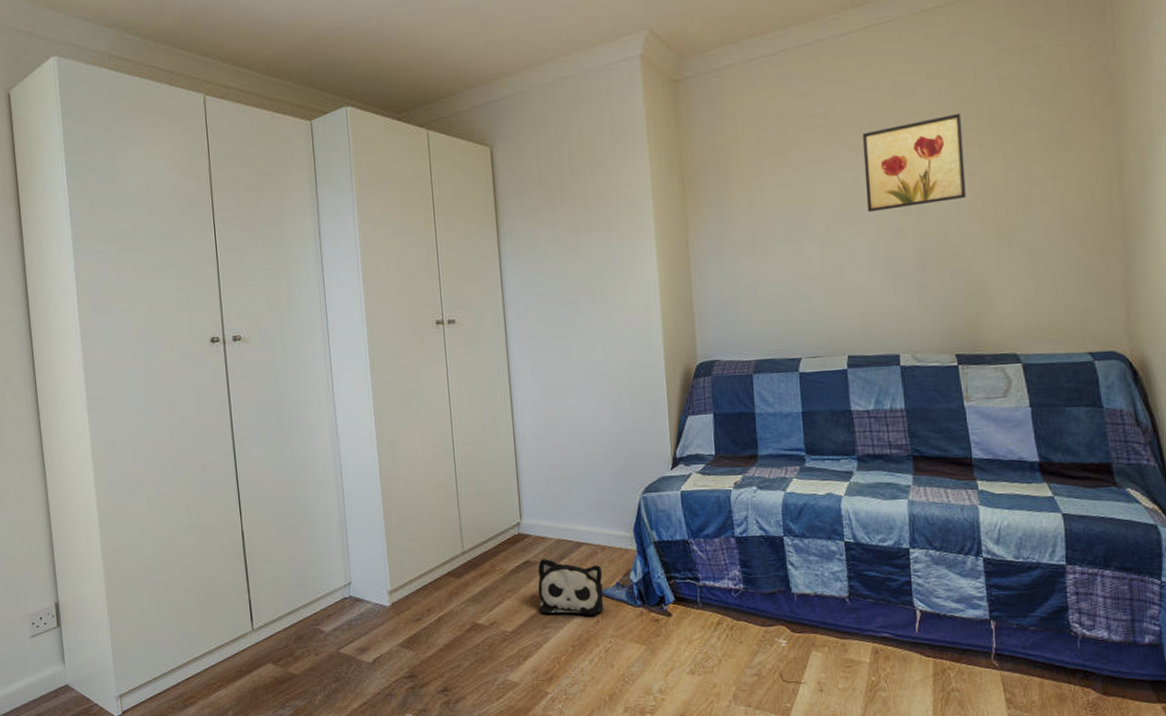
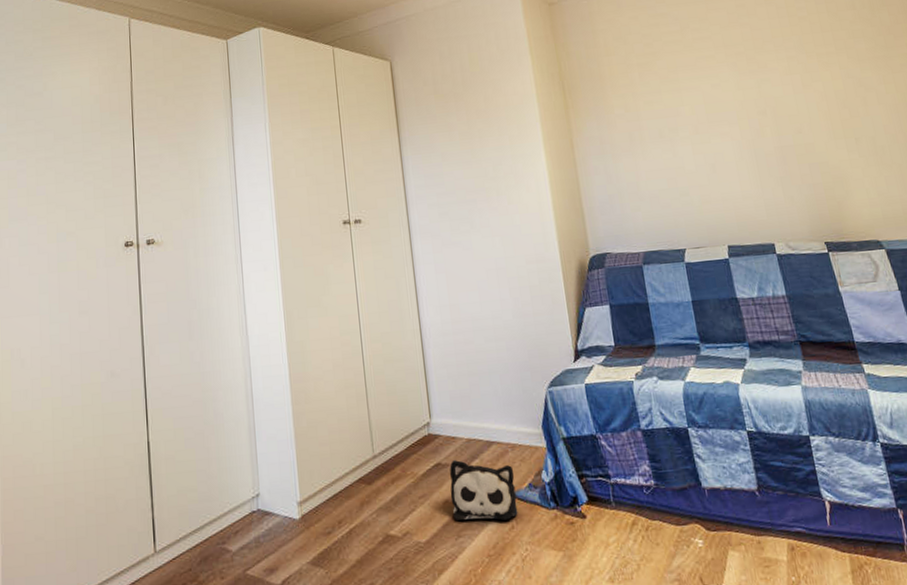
wall art: present [862,113,966,213] -> none [716,28,813,115]

